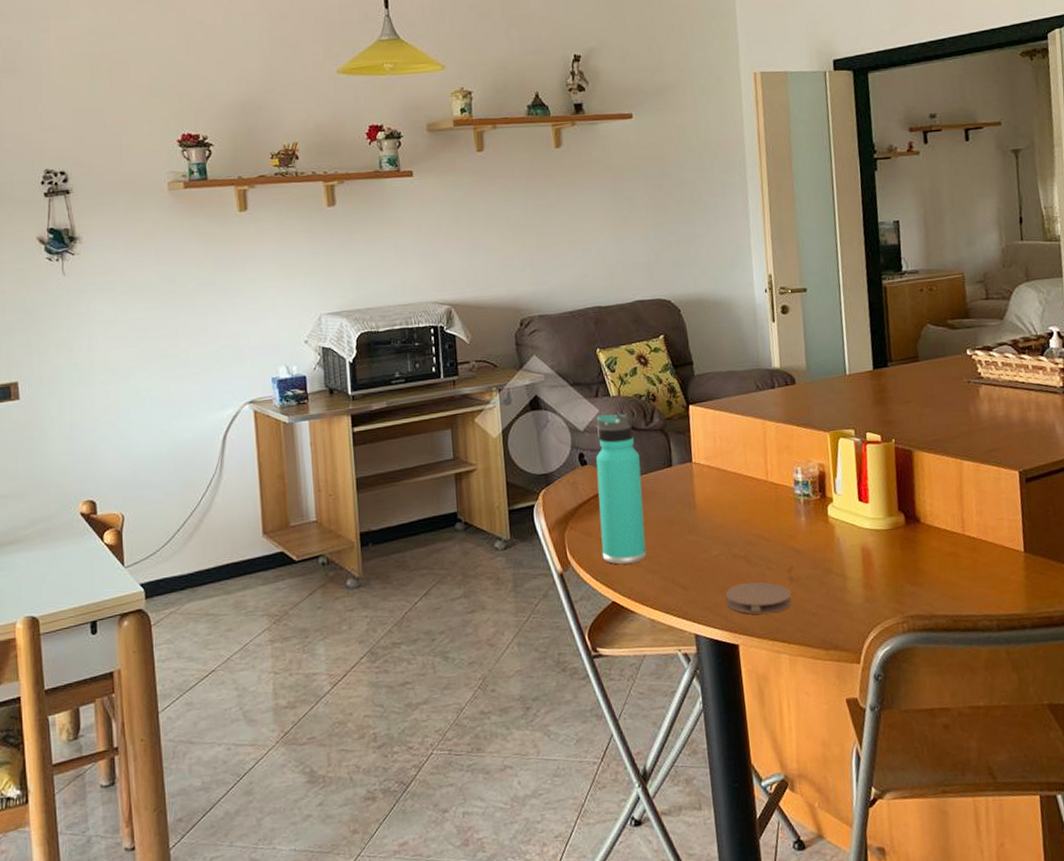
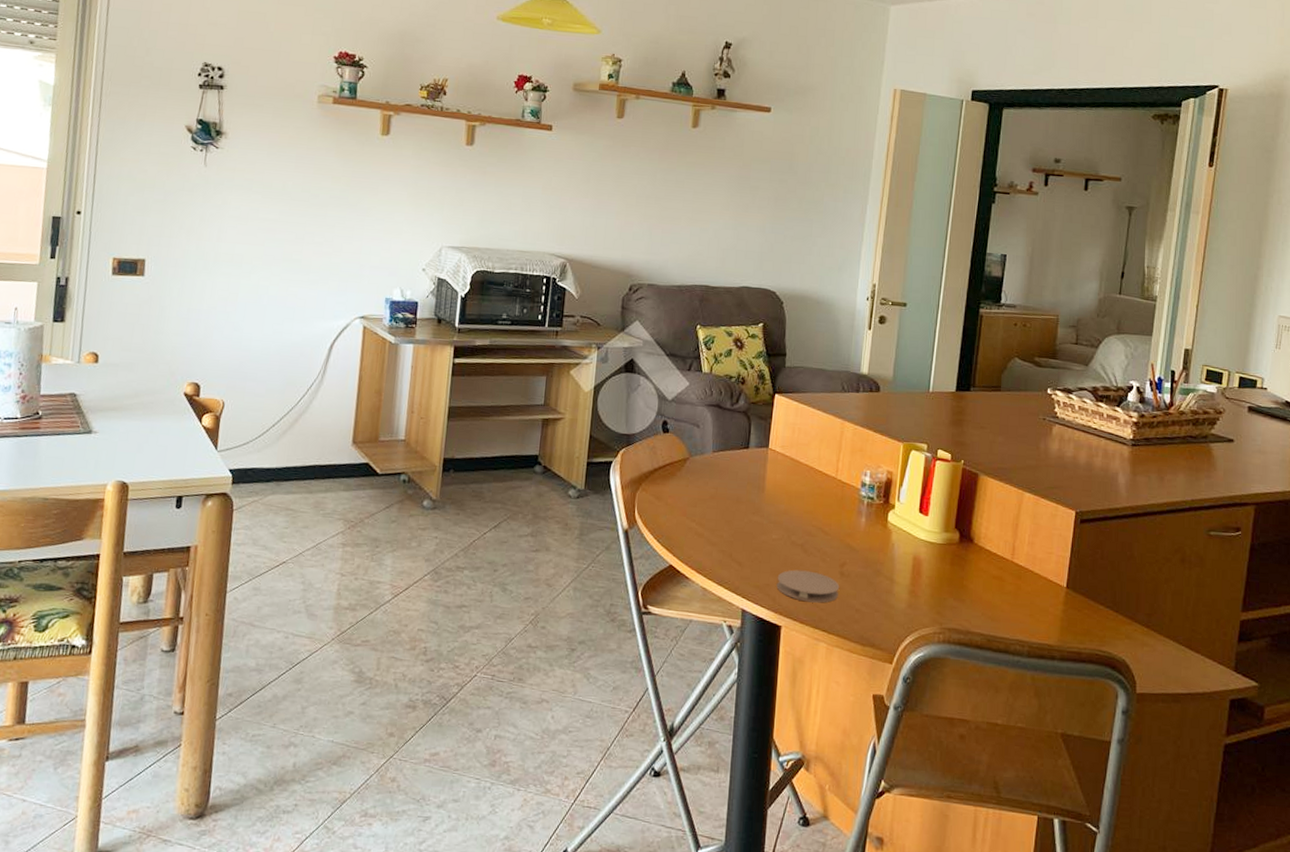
thermos bottle: present [596,413,647,565] -> none [667,388,720,533]

